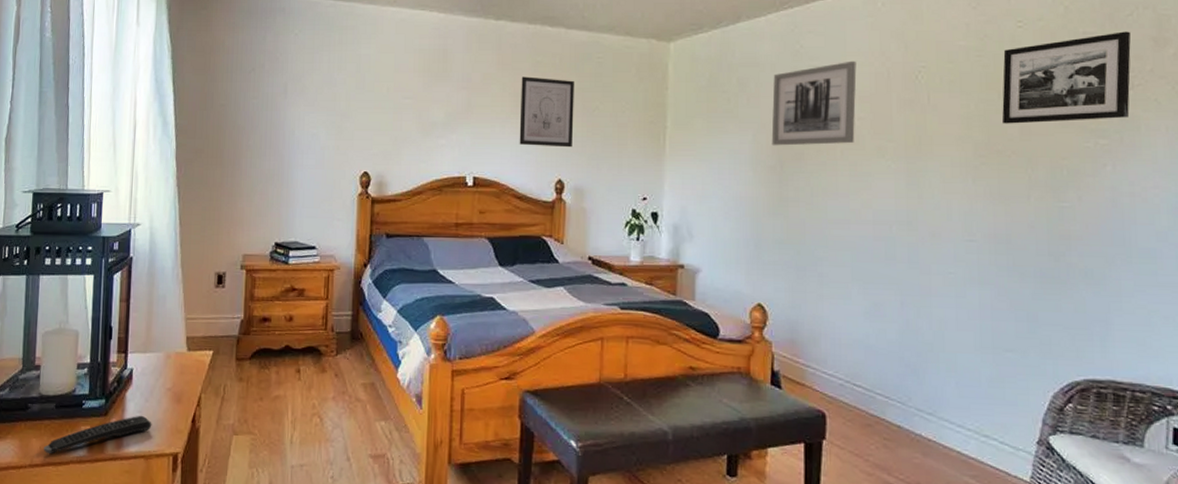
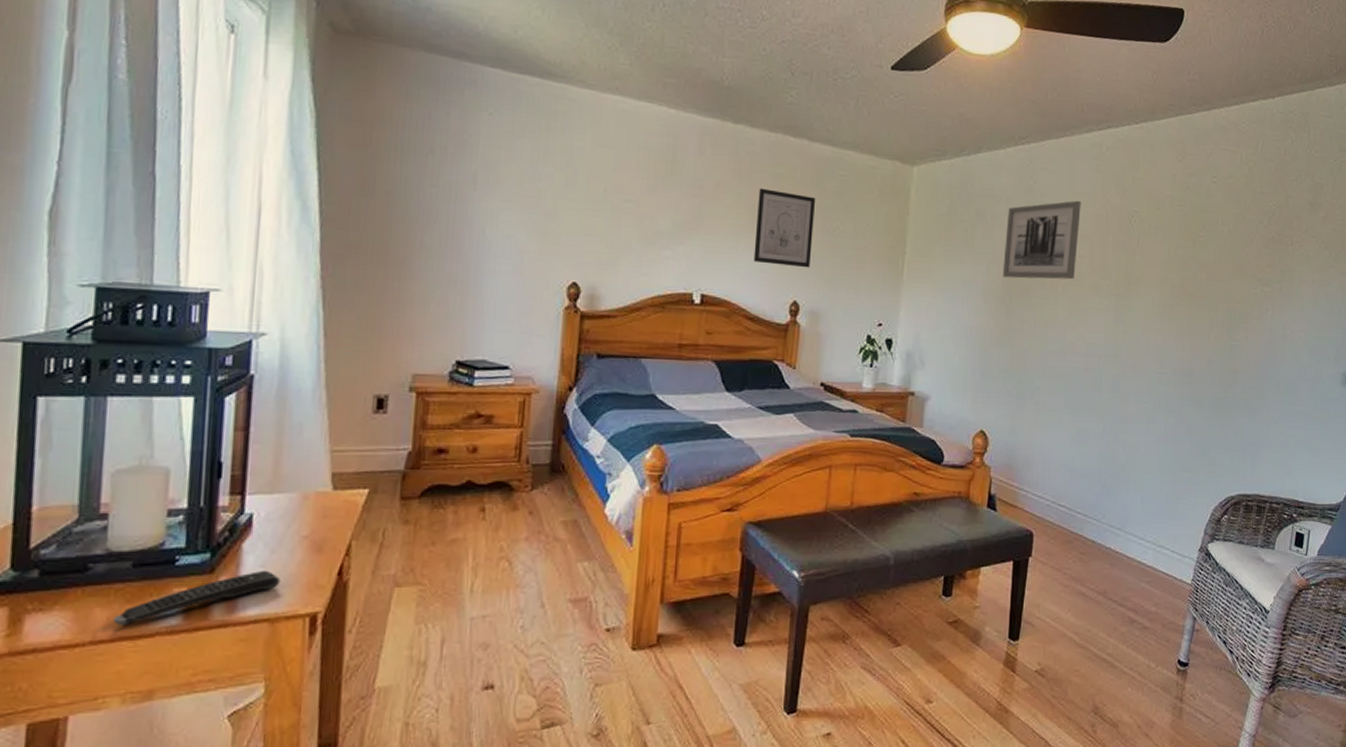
picture frame: present [1002,31,1131,124] -> none [1195,194,1295,270]

